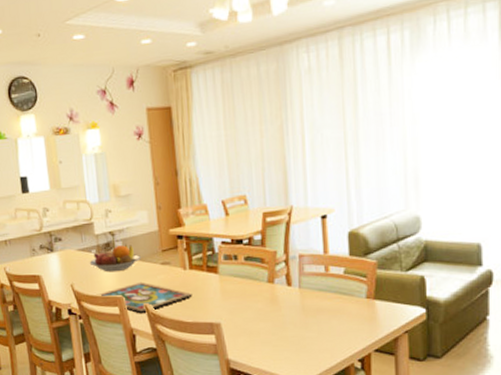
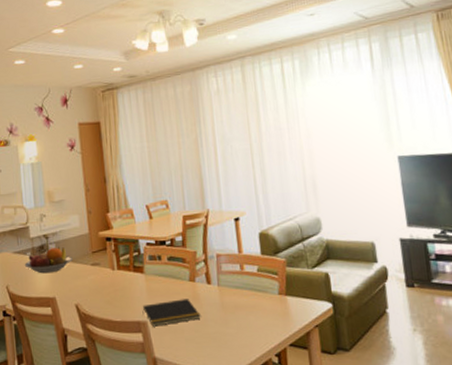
framed painting: present [96,281,192,314] -> none [30,282,121,314]
notepad: none [215,301,279,329] -> present [142,299,201,327]

